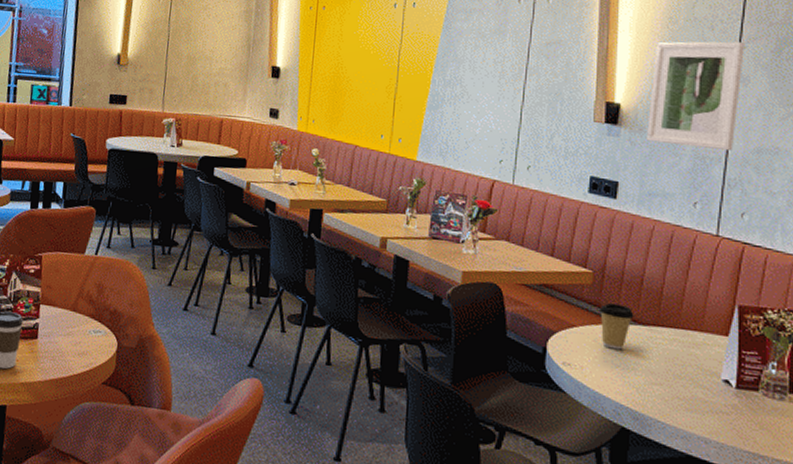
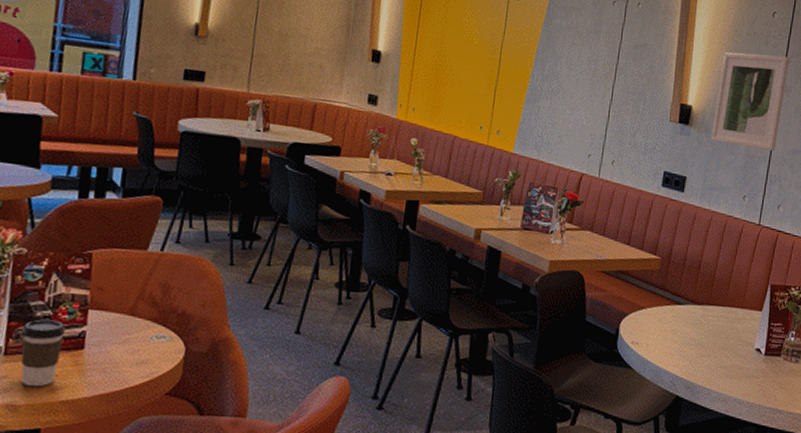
coffee cup: present [598,303,634,350] -> none [663,286,692,328]

